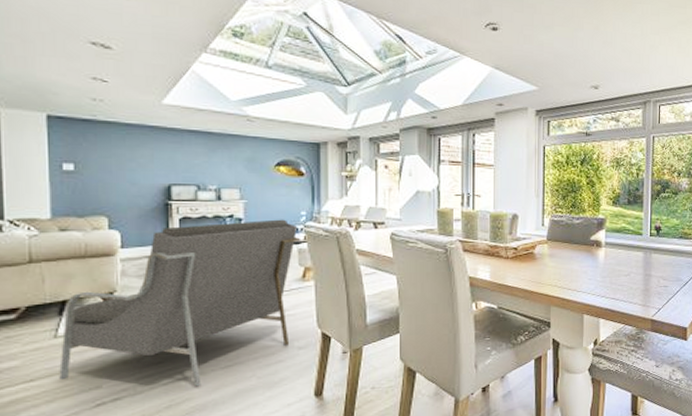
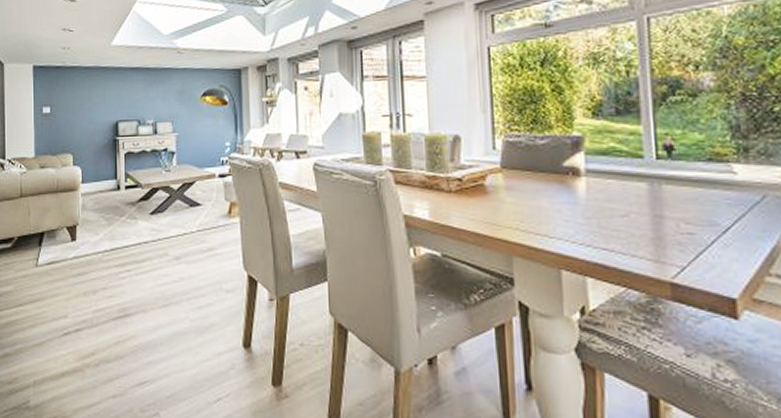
armchair: present [59,219,301,386] -> none [39,151,226,323]

